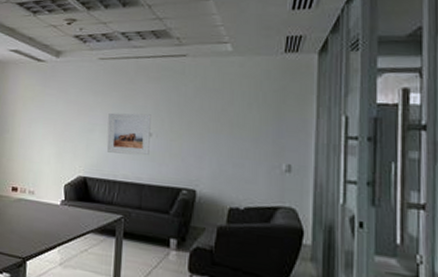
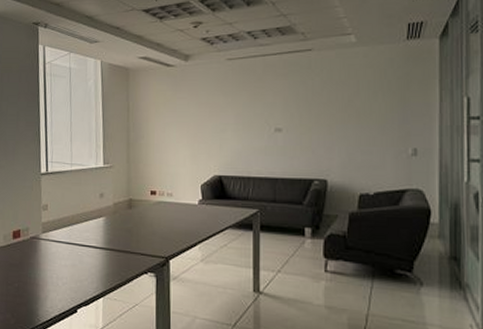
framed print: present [106,112,151,156] -> none [239,110,281,151]

